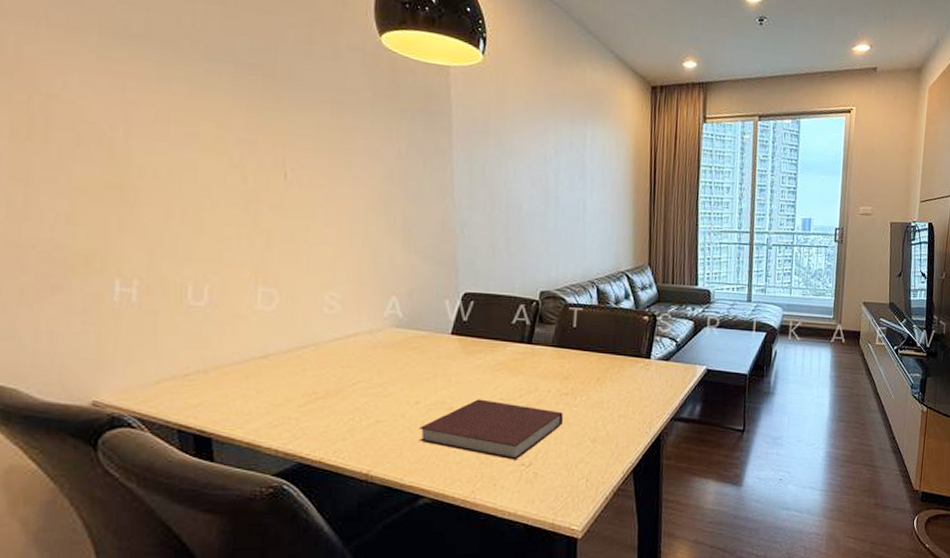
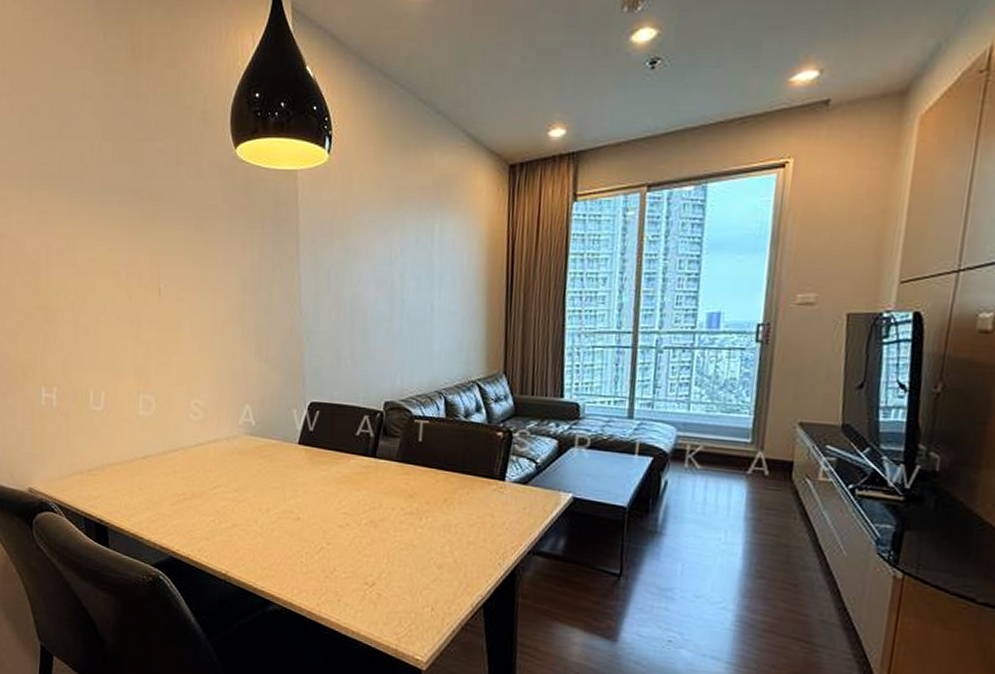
notebook: present [418,399,564,460] -> none [269,511,408,578]

